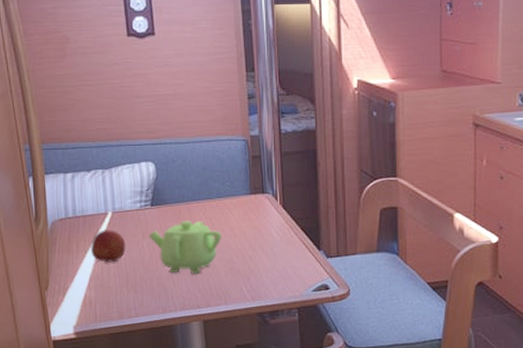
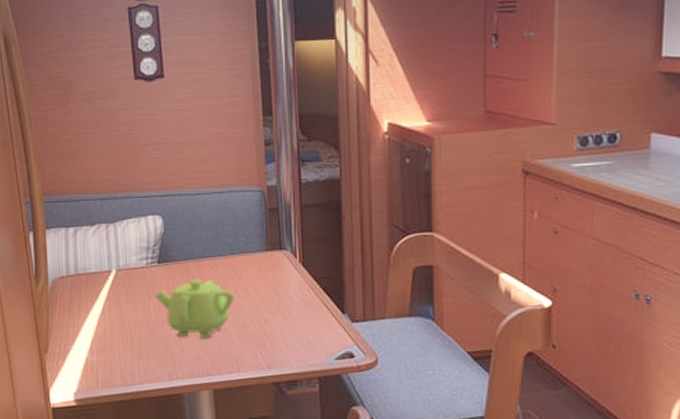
fruit: present [91,230,126,262] -> none [93,289,131,324]

